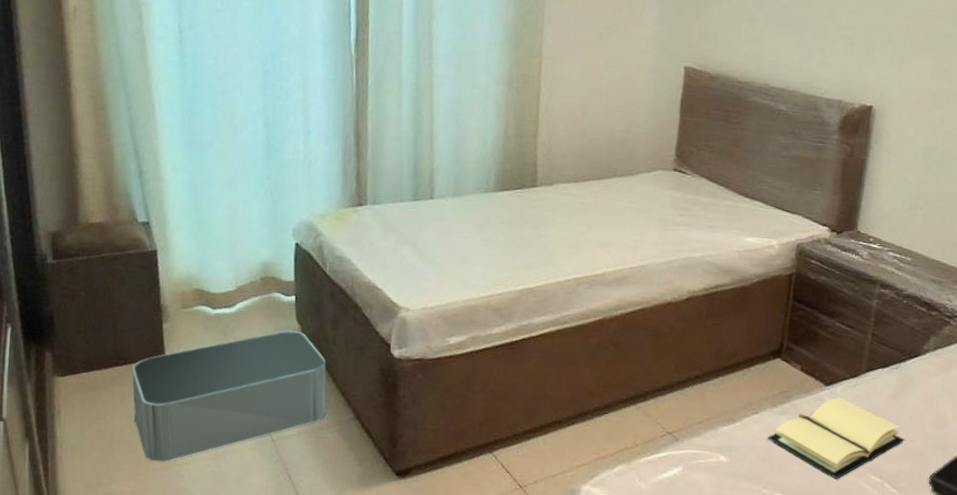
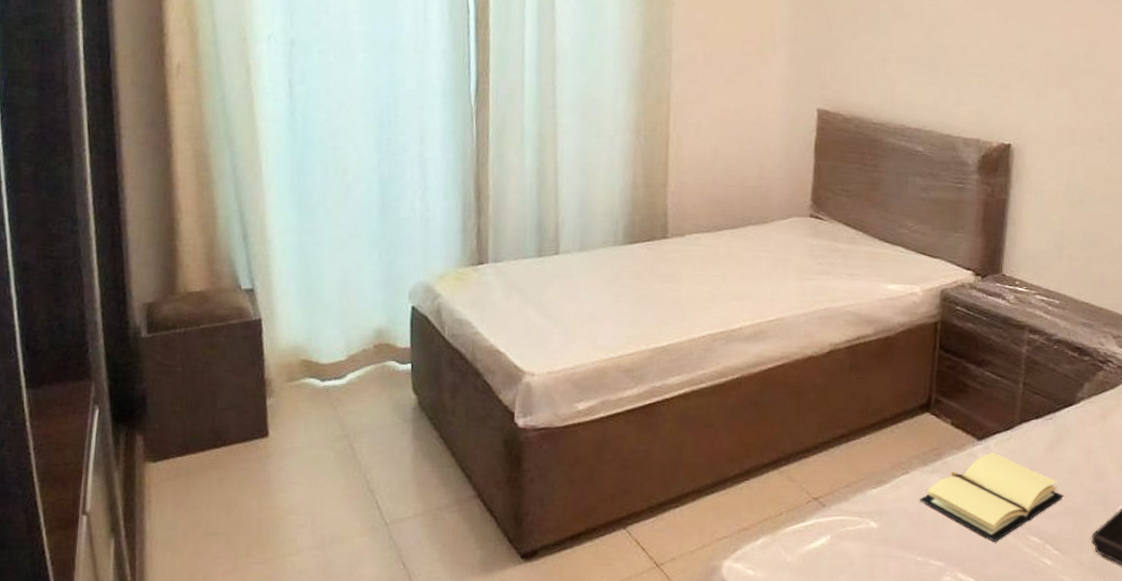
storage bin: present [132,330,327,462] -> none [231,401,445,554]

